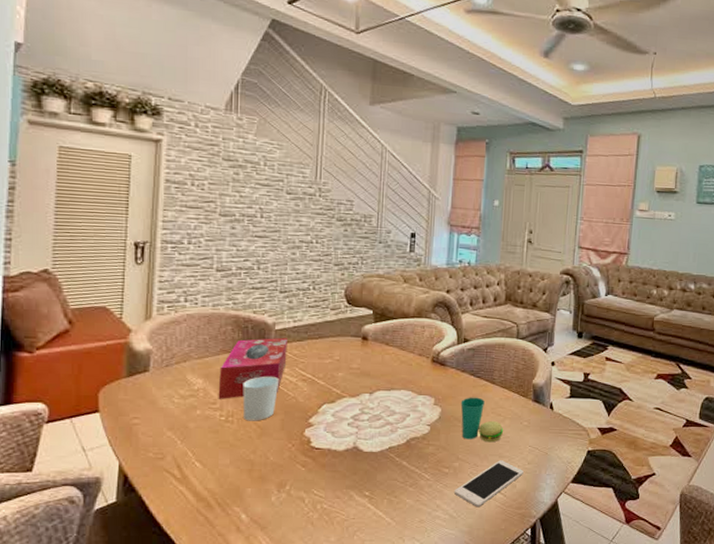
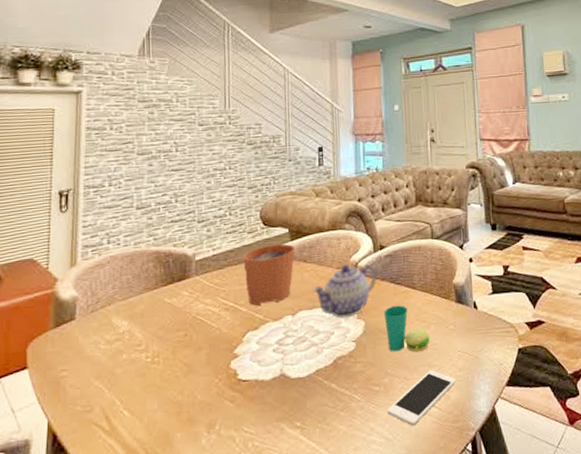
tissue box: present [218,337,287,399] -> none [143,267,209,340]
cup: present [242,377,280,421] -> none [167,309,203,360]
plant pot: none [324,311,379,382] -> present [243,232,296,307]
teapot: none [391,352,459,403] -> present [312,264,378,319]

